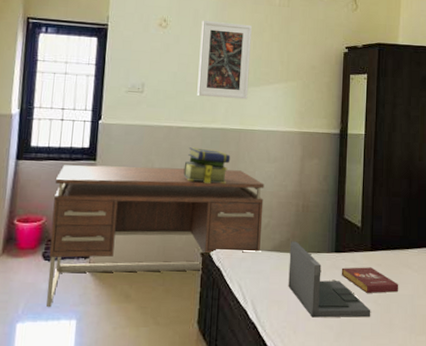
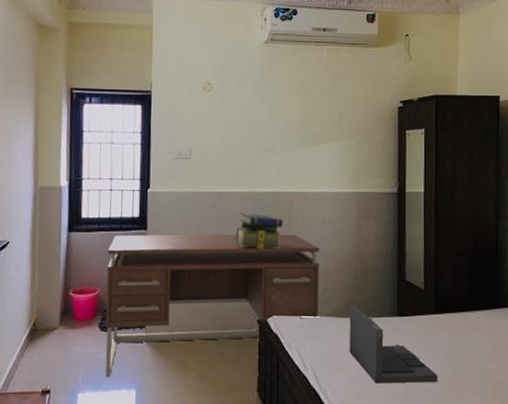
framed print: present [197,20,252,100] -> none [246,81,299,161]
book: present [341,267,399,293] -> none [404,330,467,358]

